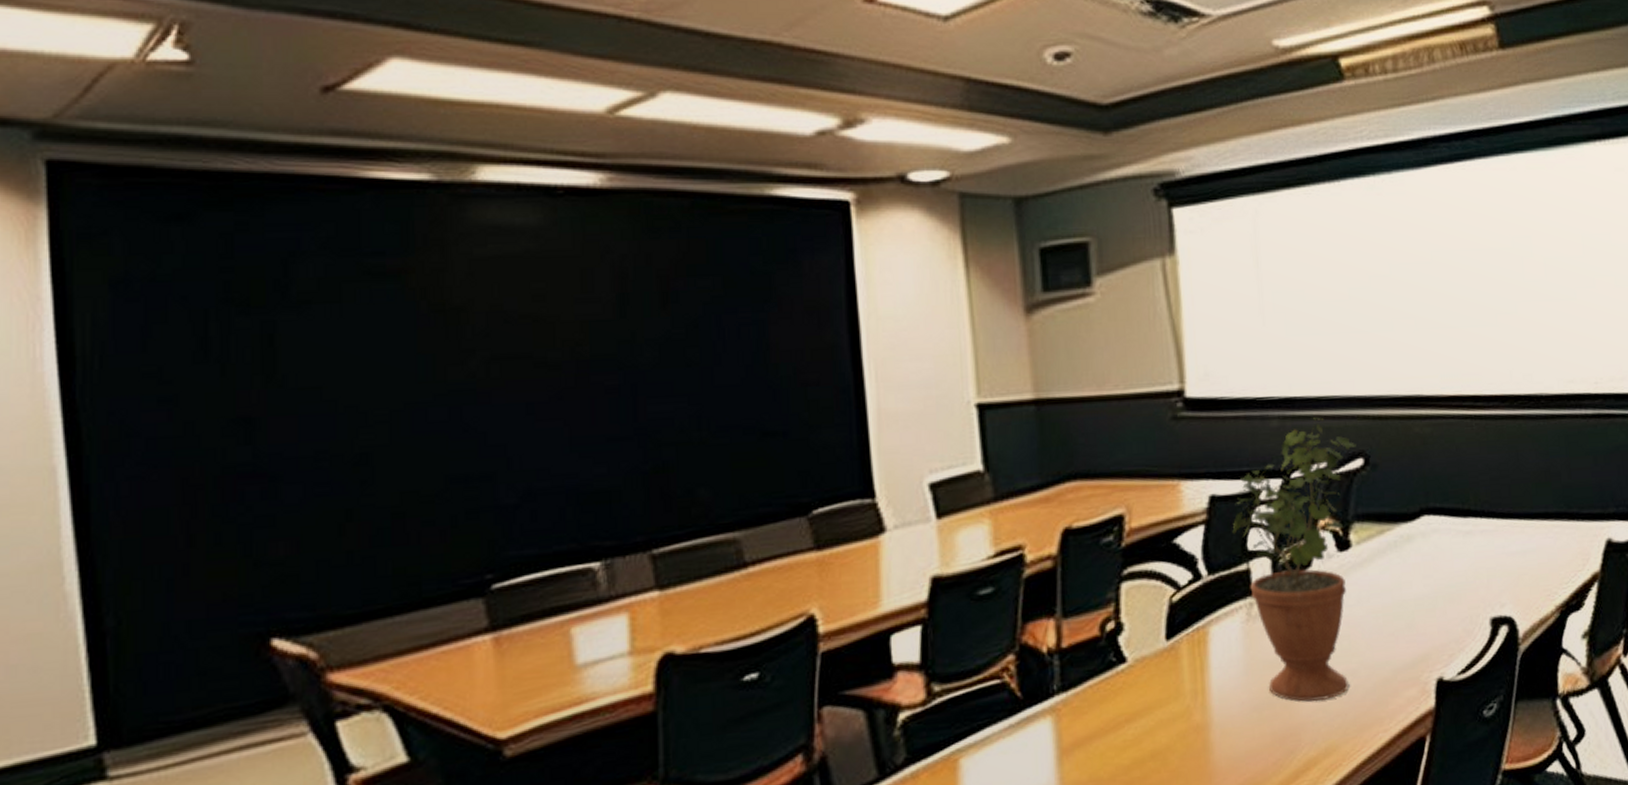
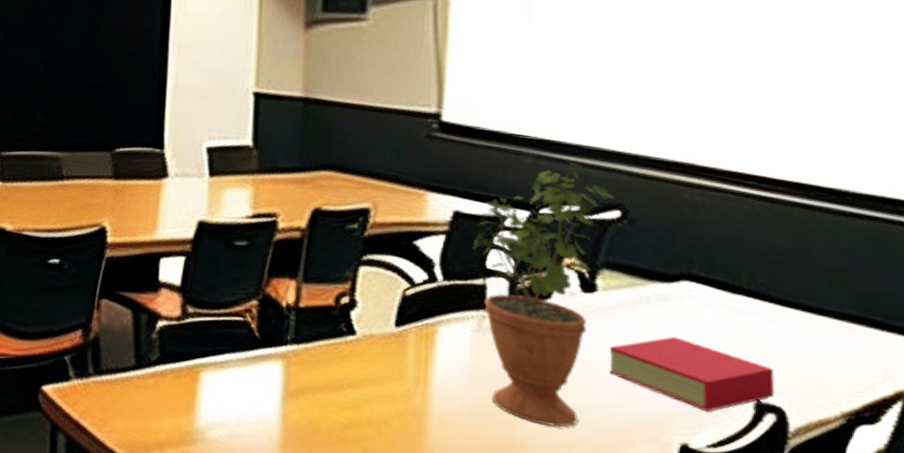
book: none [1367,573,1505,640] -> present [609,336,774,412]

